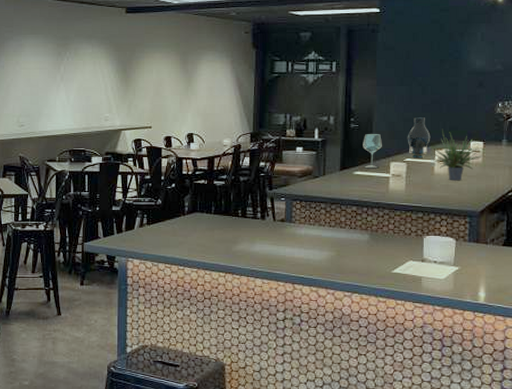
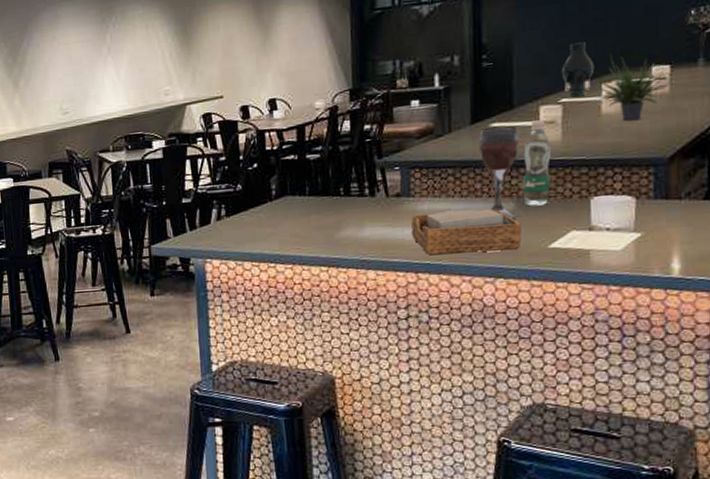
napkin holder: none [290,236,373,272] -> present [411,209,522,255]
cup: none [345,174,375,248] -> present [478,126,520,220]
wine glass: present [363,134,383,169] -> none [500,71,528,118]
bottle: none [375,173,398,239] -> present [522,120,552,206]

